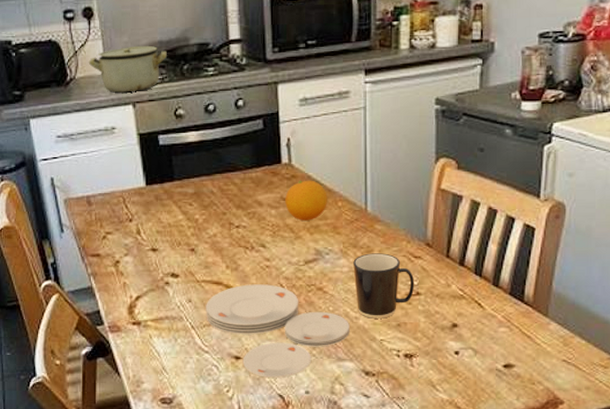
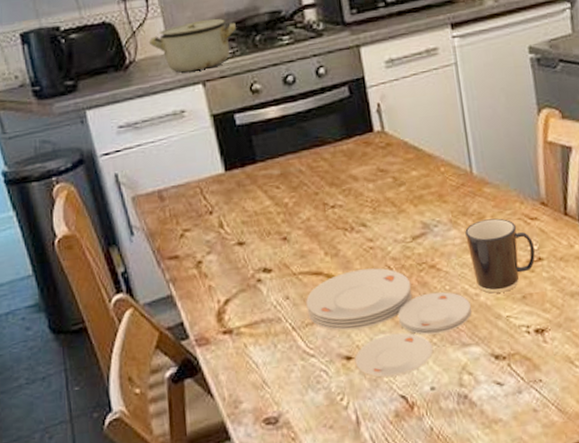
fruit: present [285,180,327,221] -> none [382,146,429,192]

